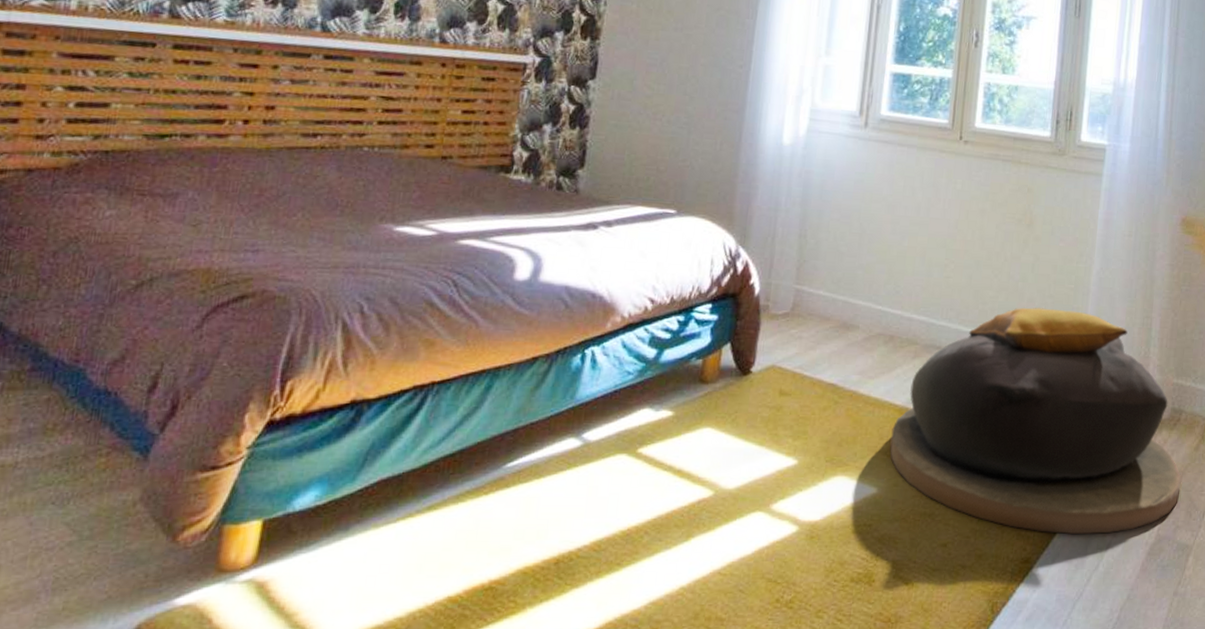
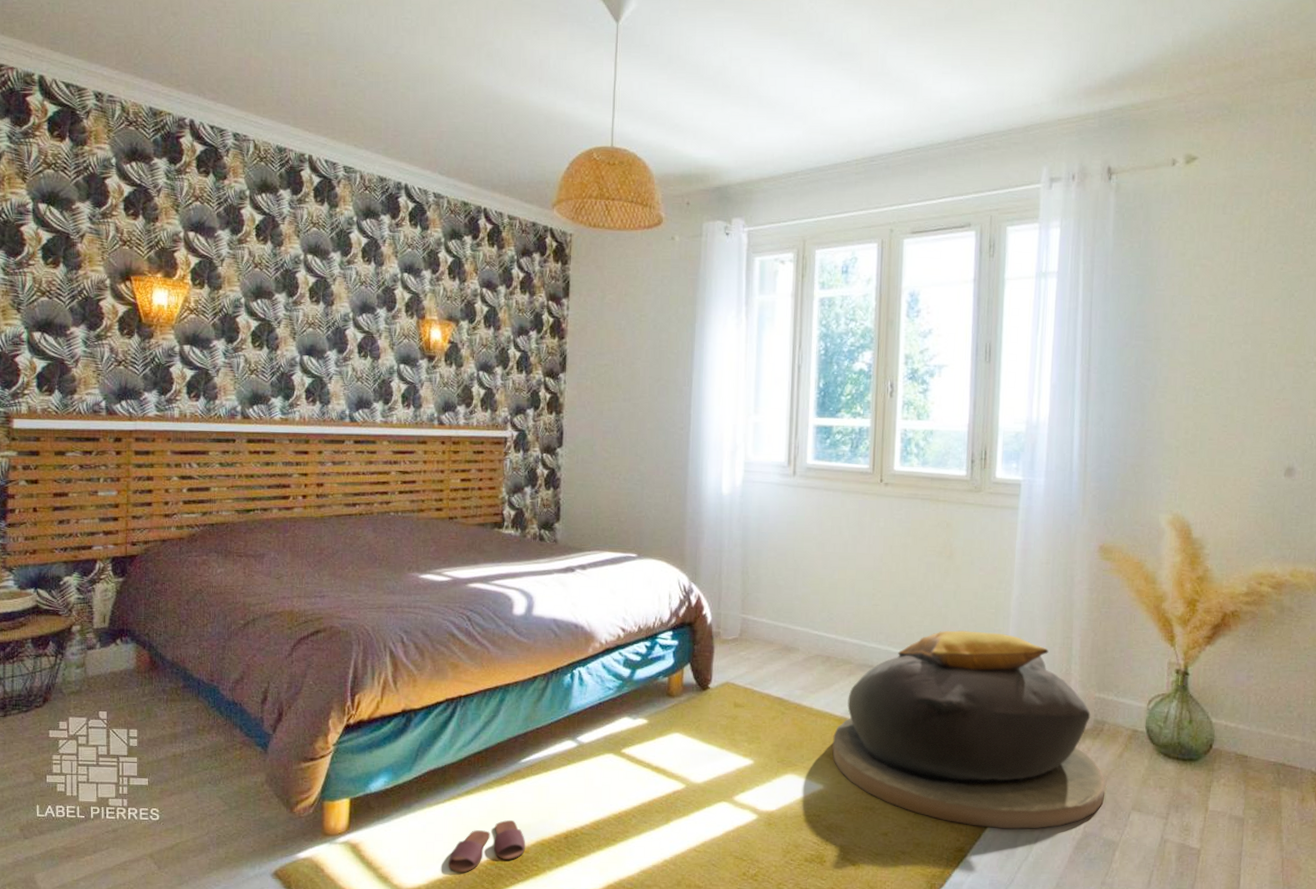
slippers: none [393,542,503,616] -> present [448,819,526,873]

